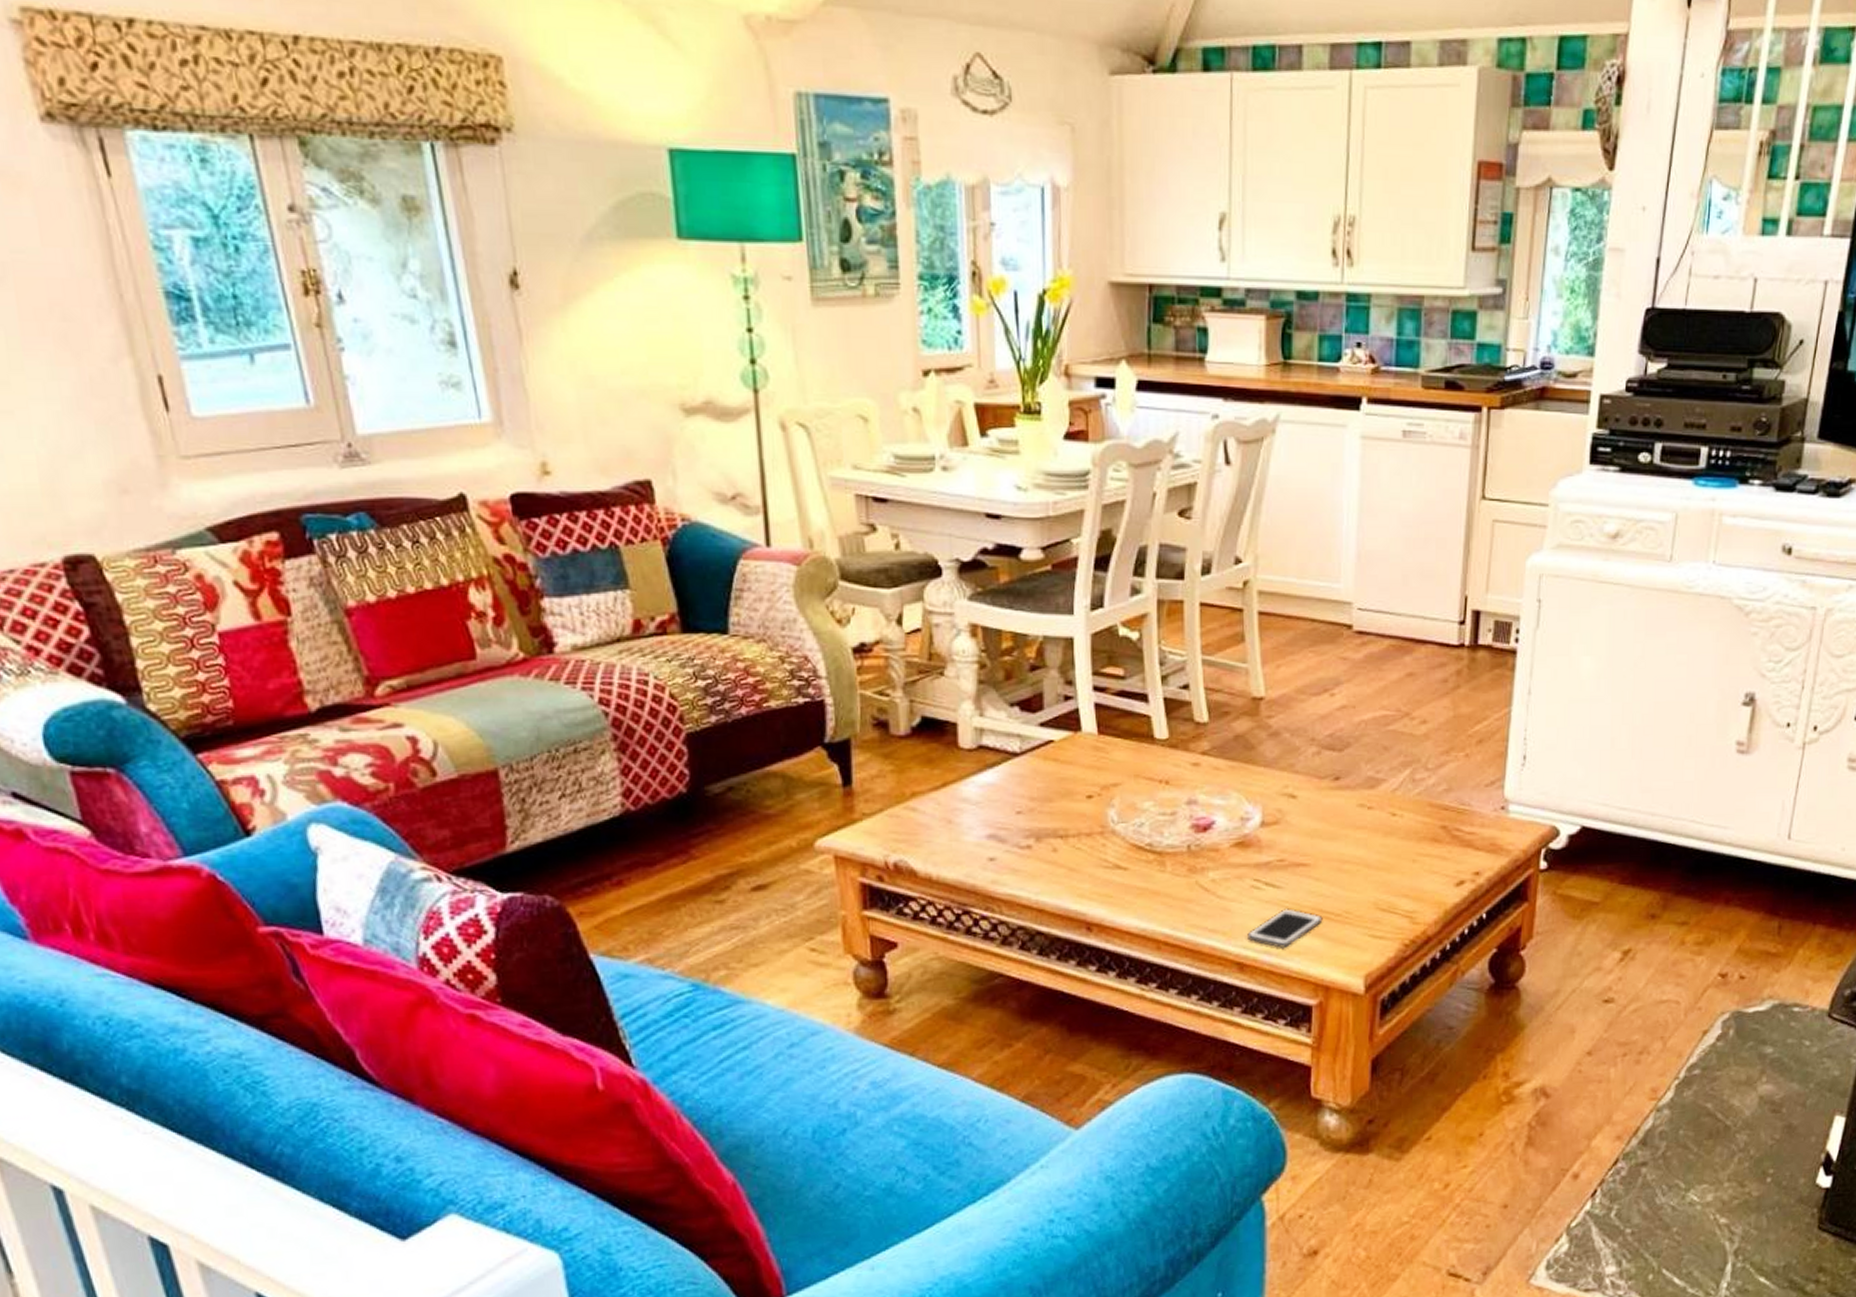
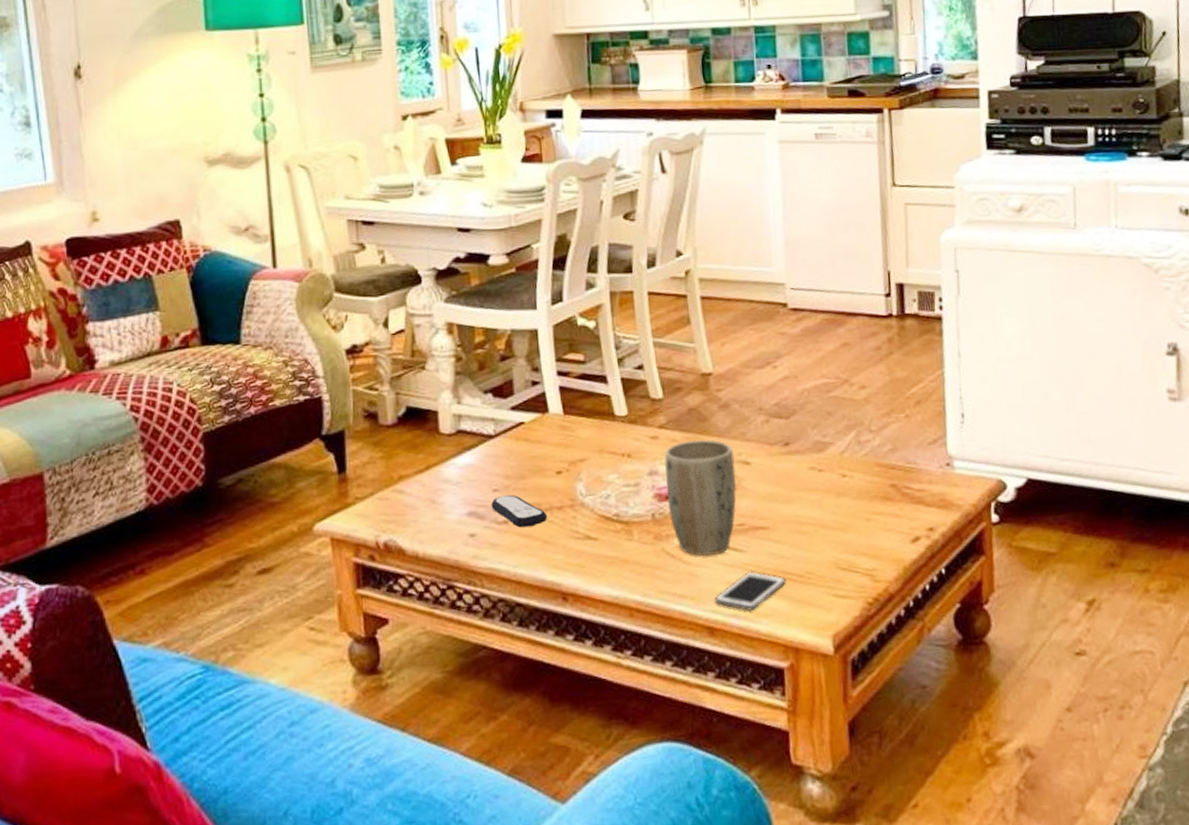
remote control: none [1013,818,1075,854] -> present [491,494,548,528]
plant pot: none [1205,769,1280,891] -> present [664,439,737,556]

